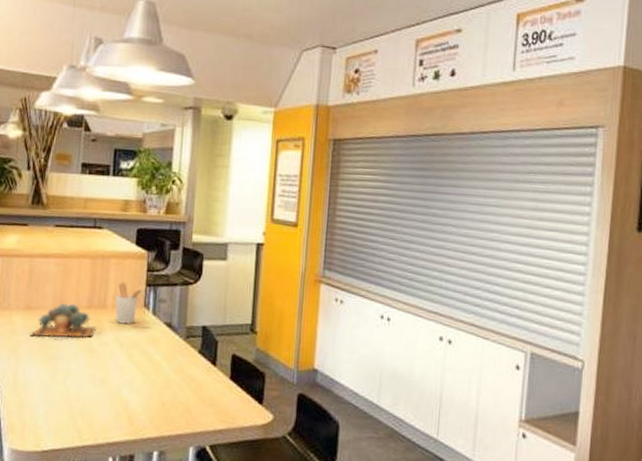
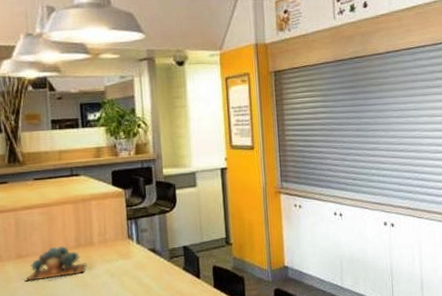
utensil holder: present [115,282,147,324] -> none [101,218,128,257]

